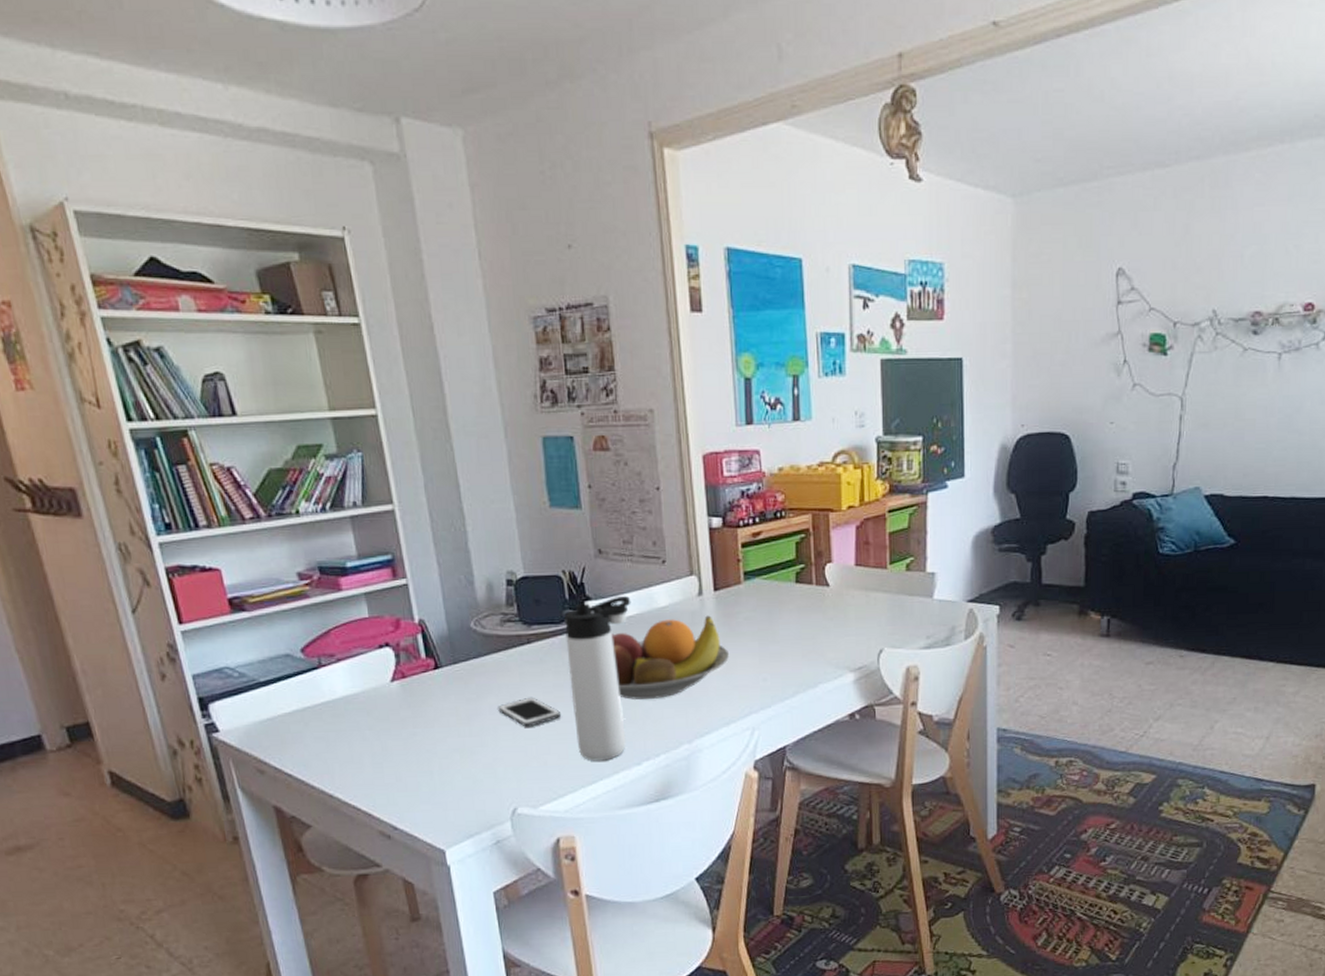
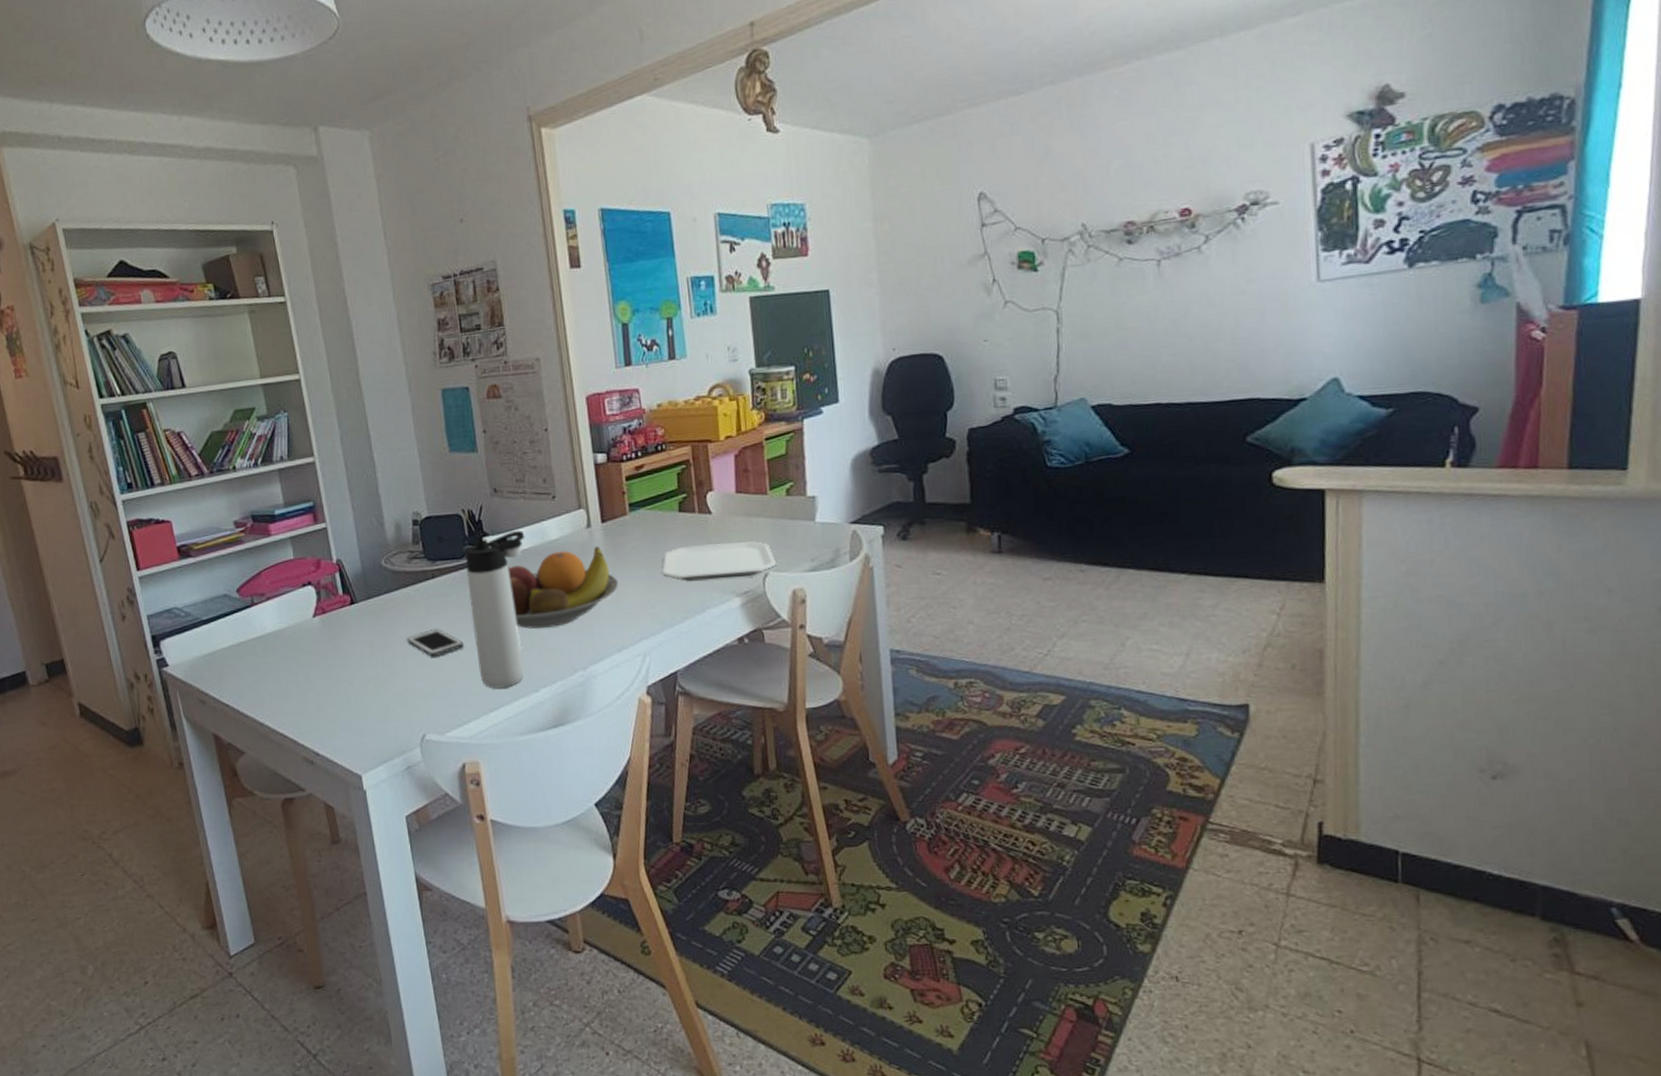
plate: none [776,616,892,655] -> present [662,541,776,581]

